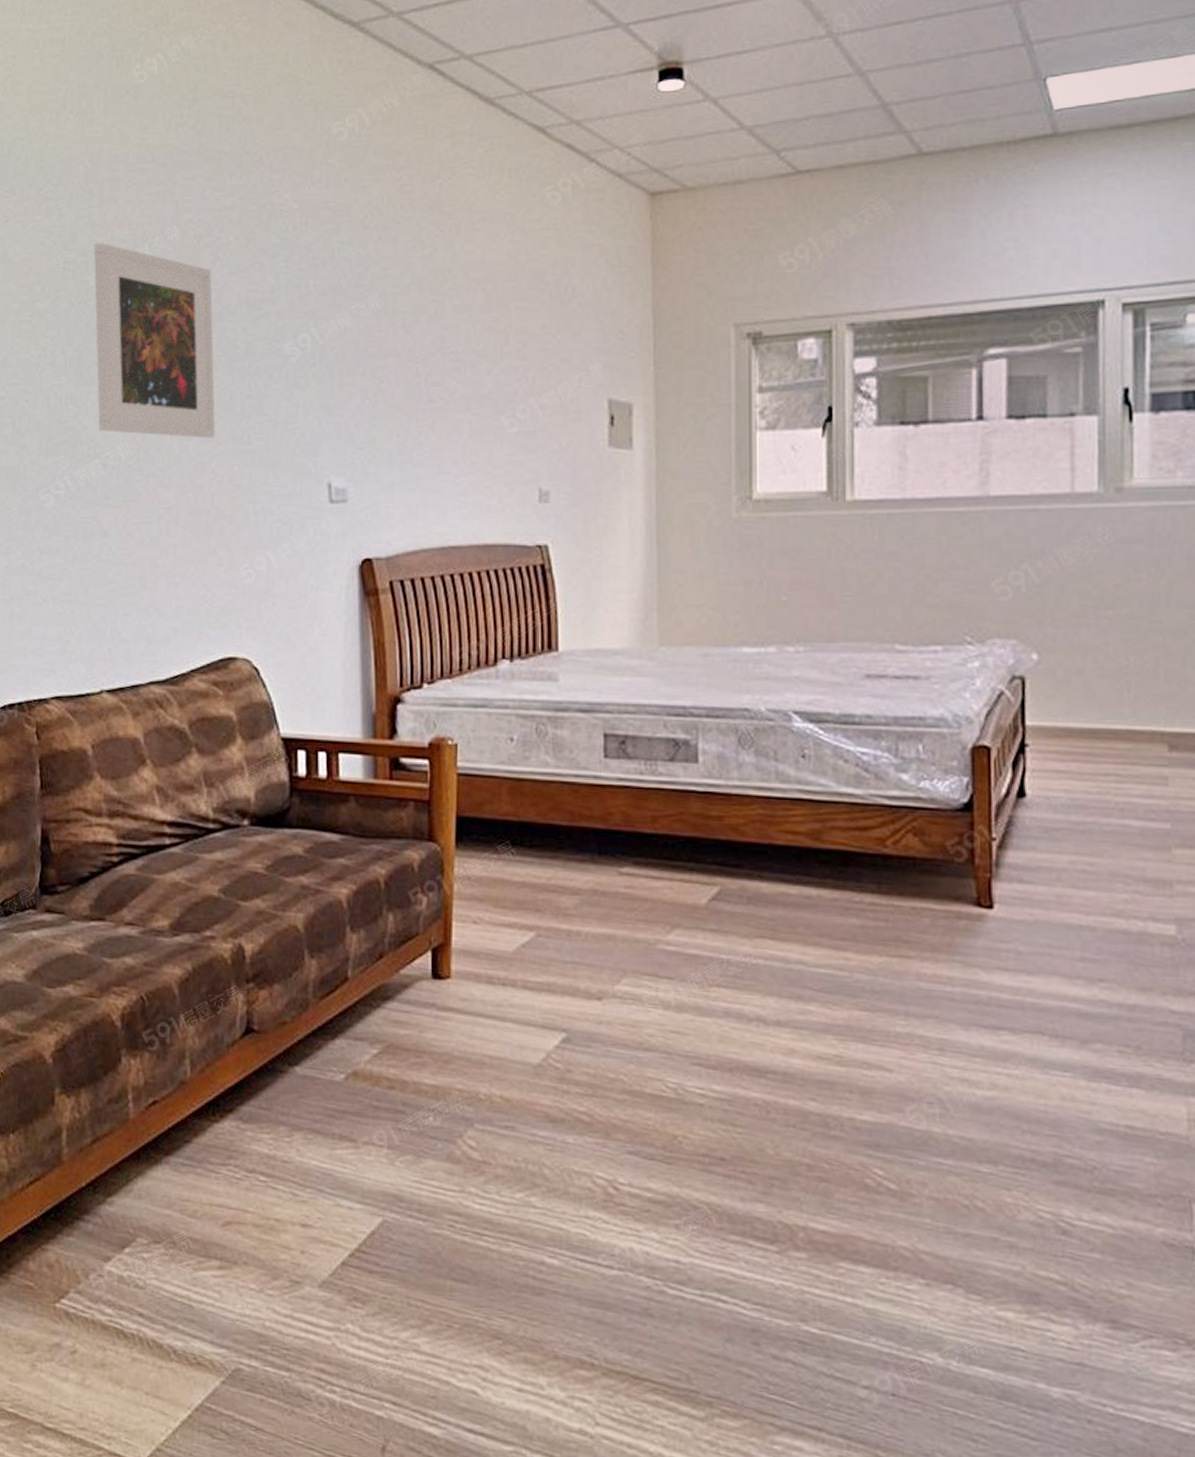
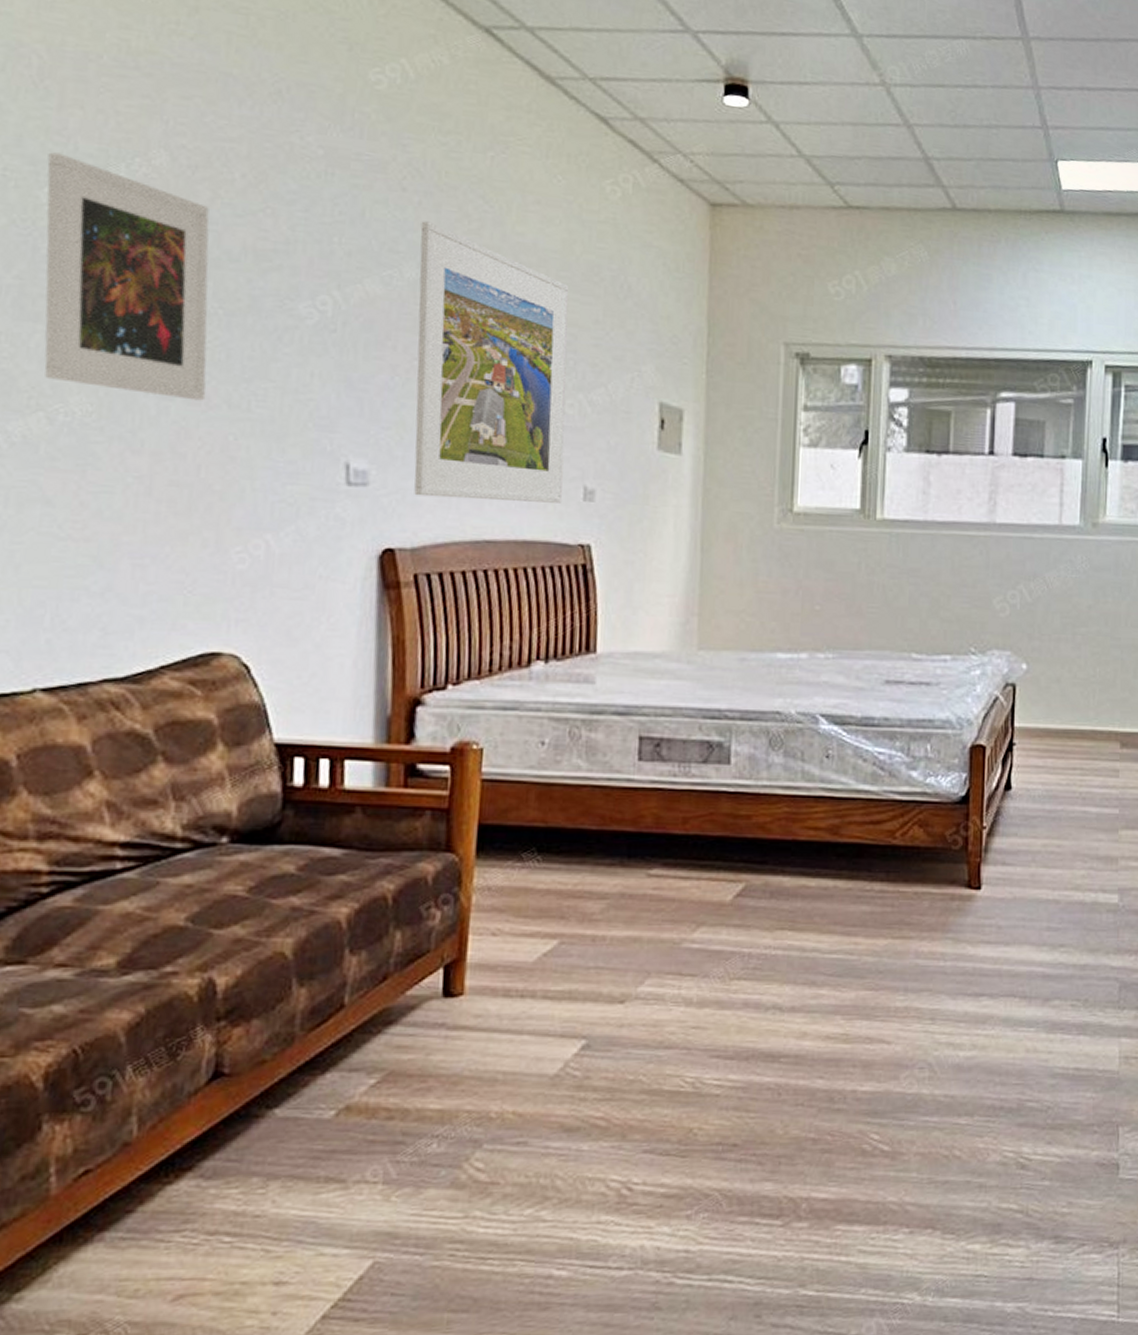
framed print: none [381,253,520,508] -> present [414,221,569,503]

